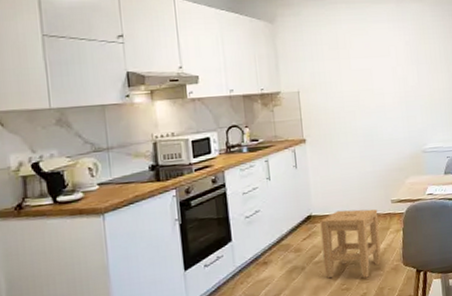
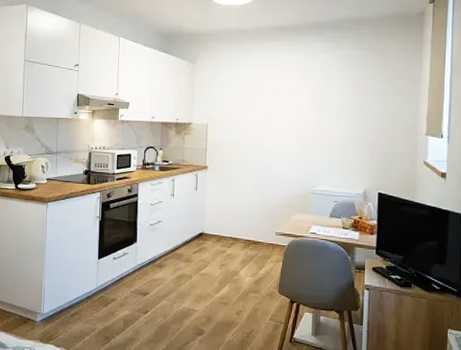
stool: present [320,209,381,279] -> none [208,233,262,297]

